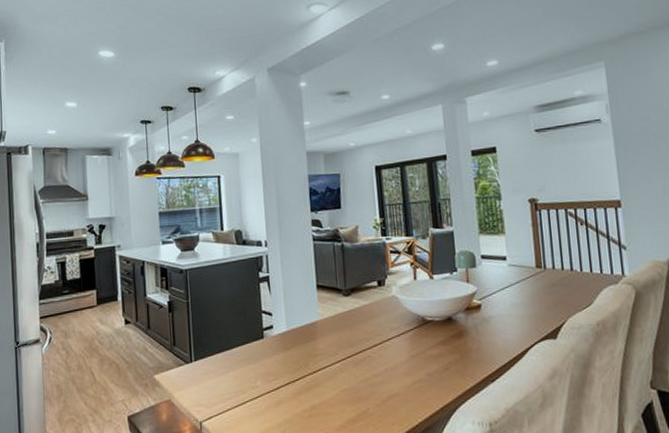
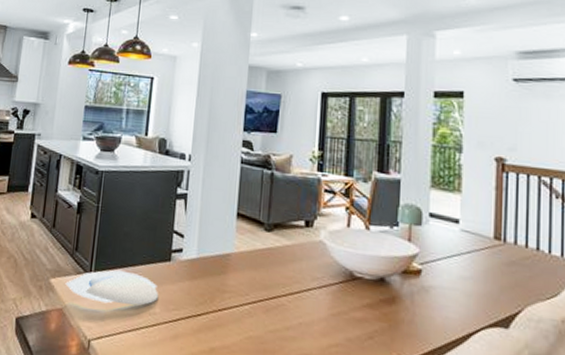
plate: none [169,354,258,387] -> present [65,269,159,306]

